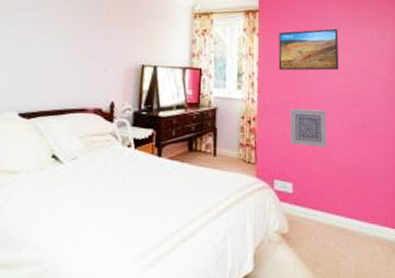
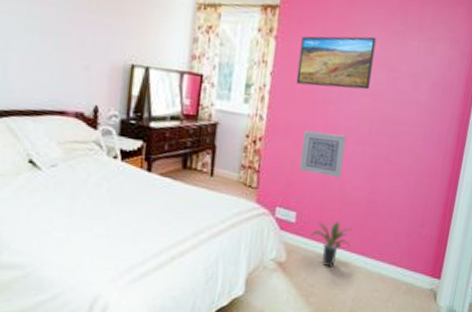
potted plant: none [307,189,345,235] -> present [310,221,351,267]

